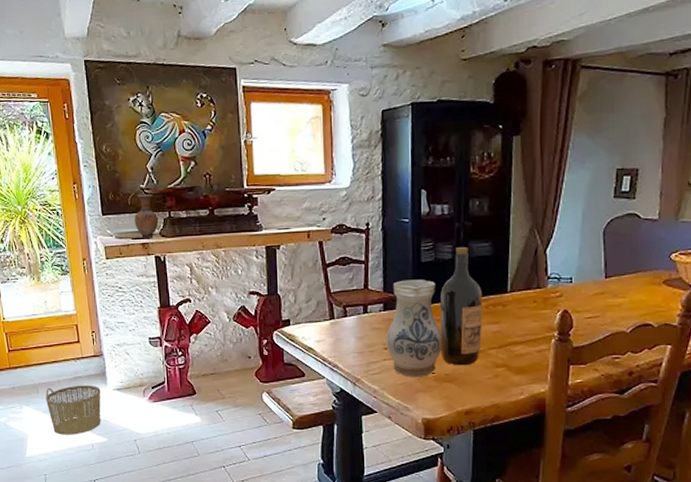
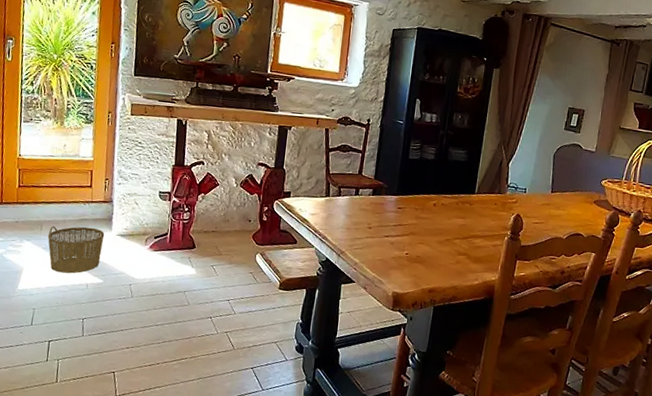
vase: present [134,194,159,239] -> none [163,62,187,104]
ceramic pitcher: present [386,279,443,377] -> none [370,171,419,256]
wine bottle: present [439,247,483,366] -> none [415,151,455,251]

